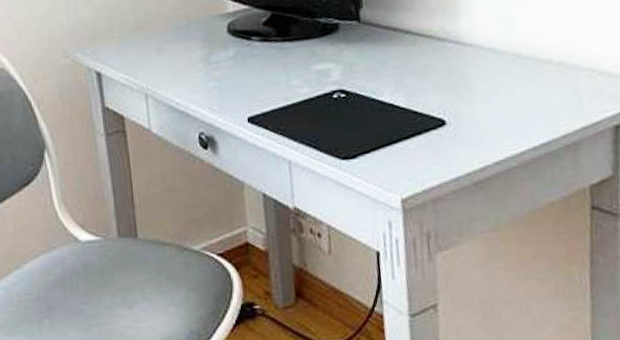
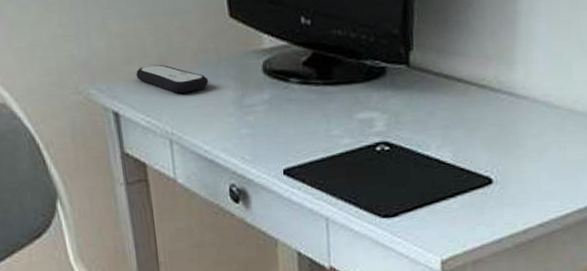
remote control: none [116,30,180,54] -> present [136,64,209,94]

